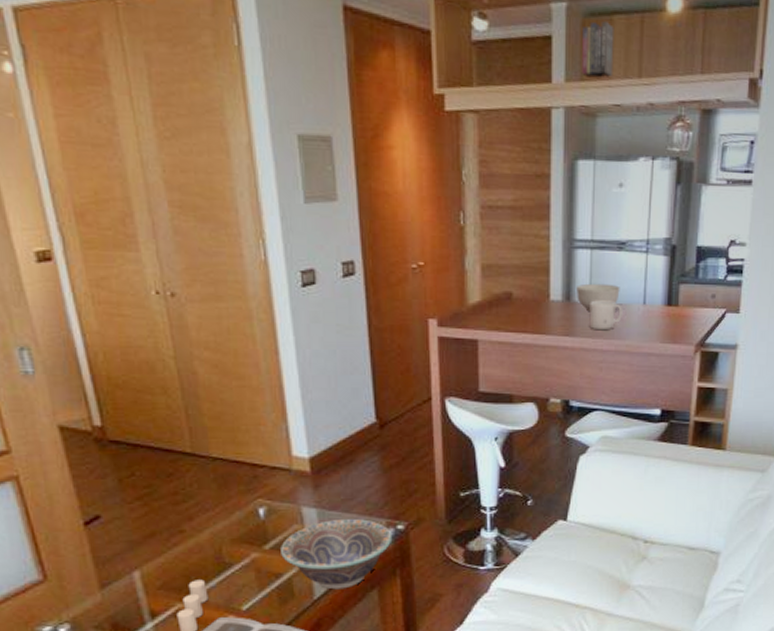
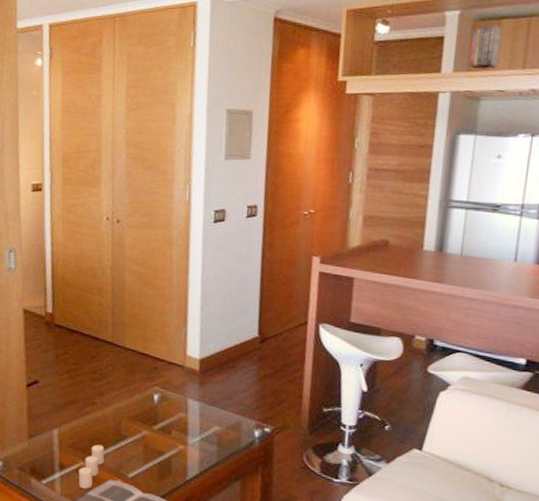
decorative bowl: present [281,518,393,590] -> none [166,413,260,476]
bowl: present [575,283,620,311] -> none [448,238,492,262]
mug: present [589,300,622,331] -> none [459,253,493,281]

